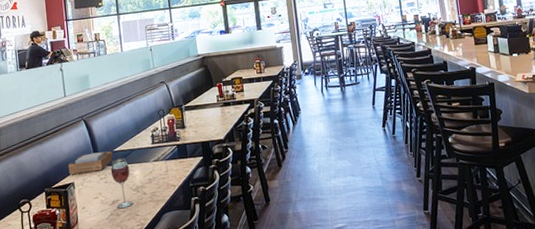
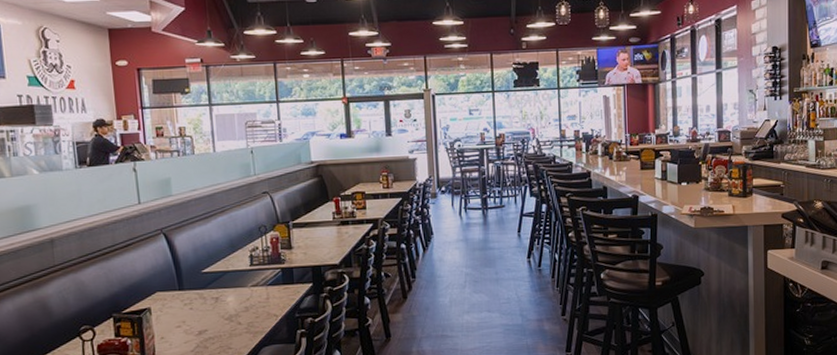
napkin holder: present [68,151,113,175] -> none [143,272,200,299]
wineglass: present [110,157,133,208] -> none [197,280,225,339]

